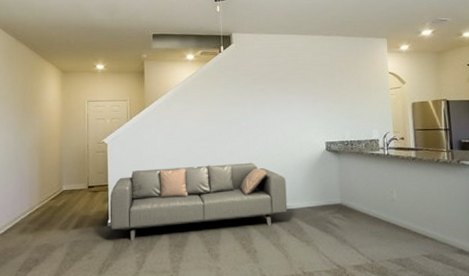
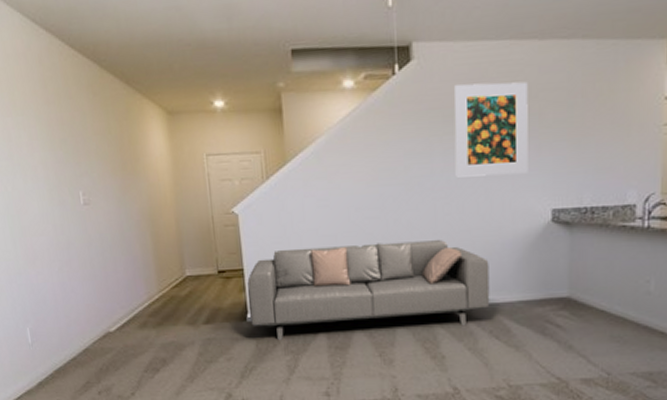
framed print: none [259,60,309,120] -> present [454,81,528,177]

